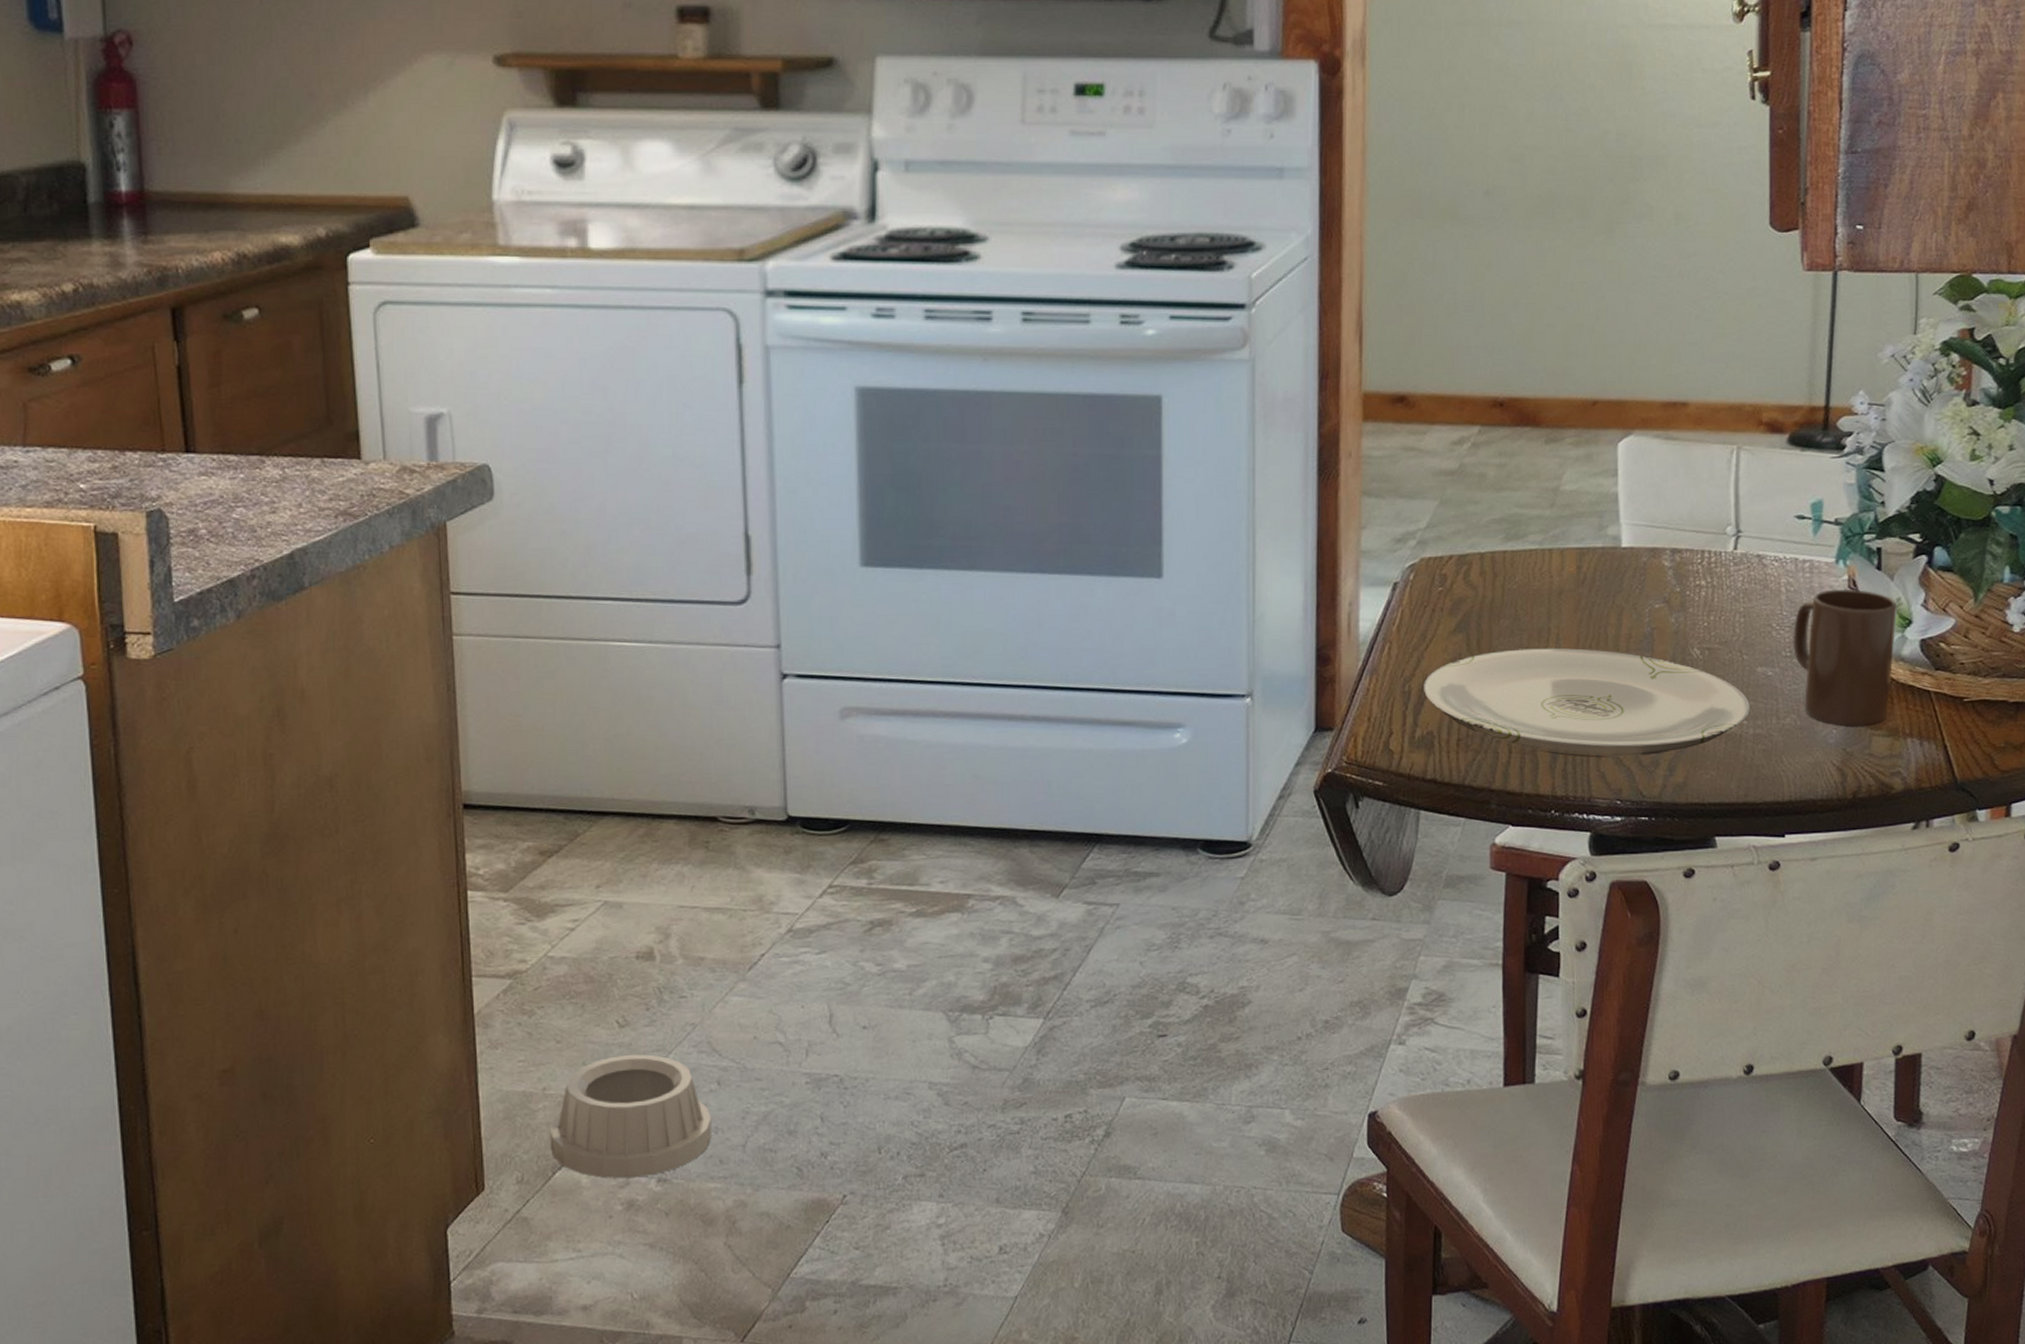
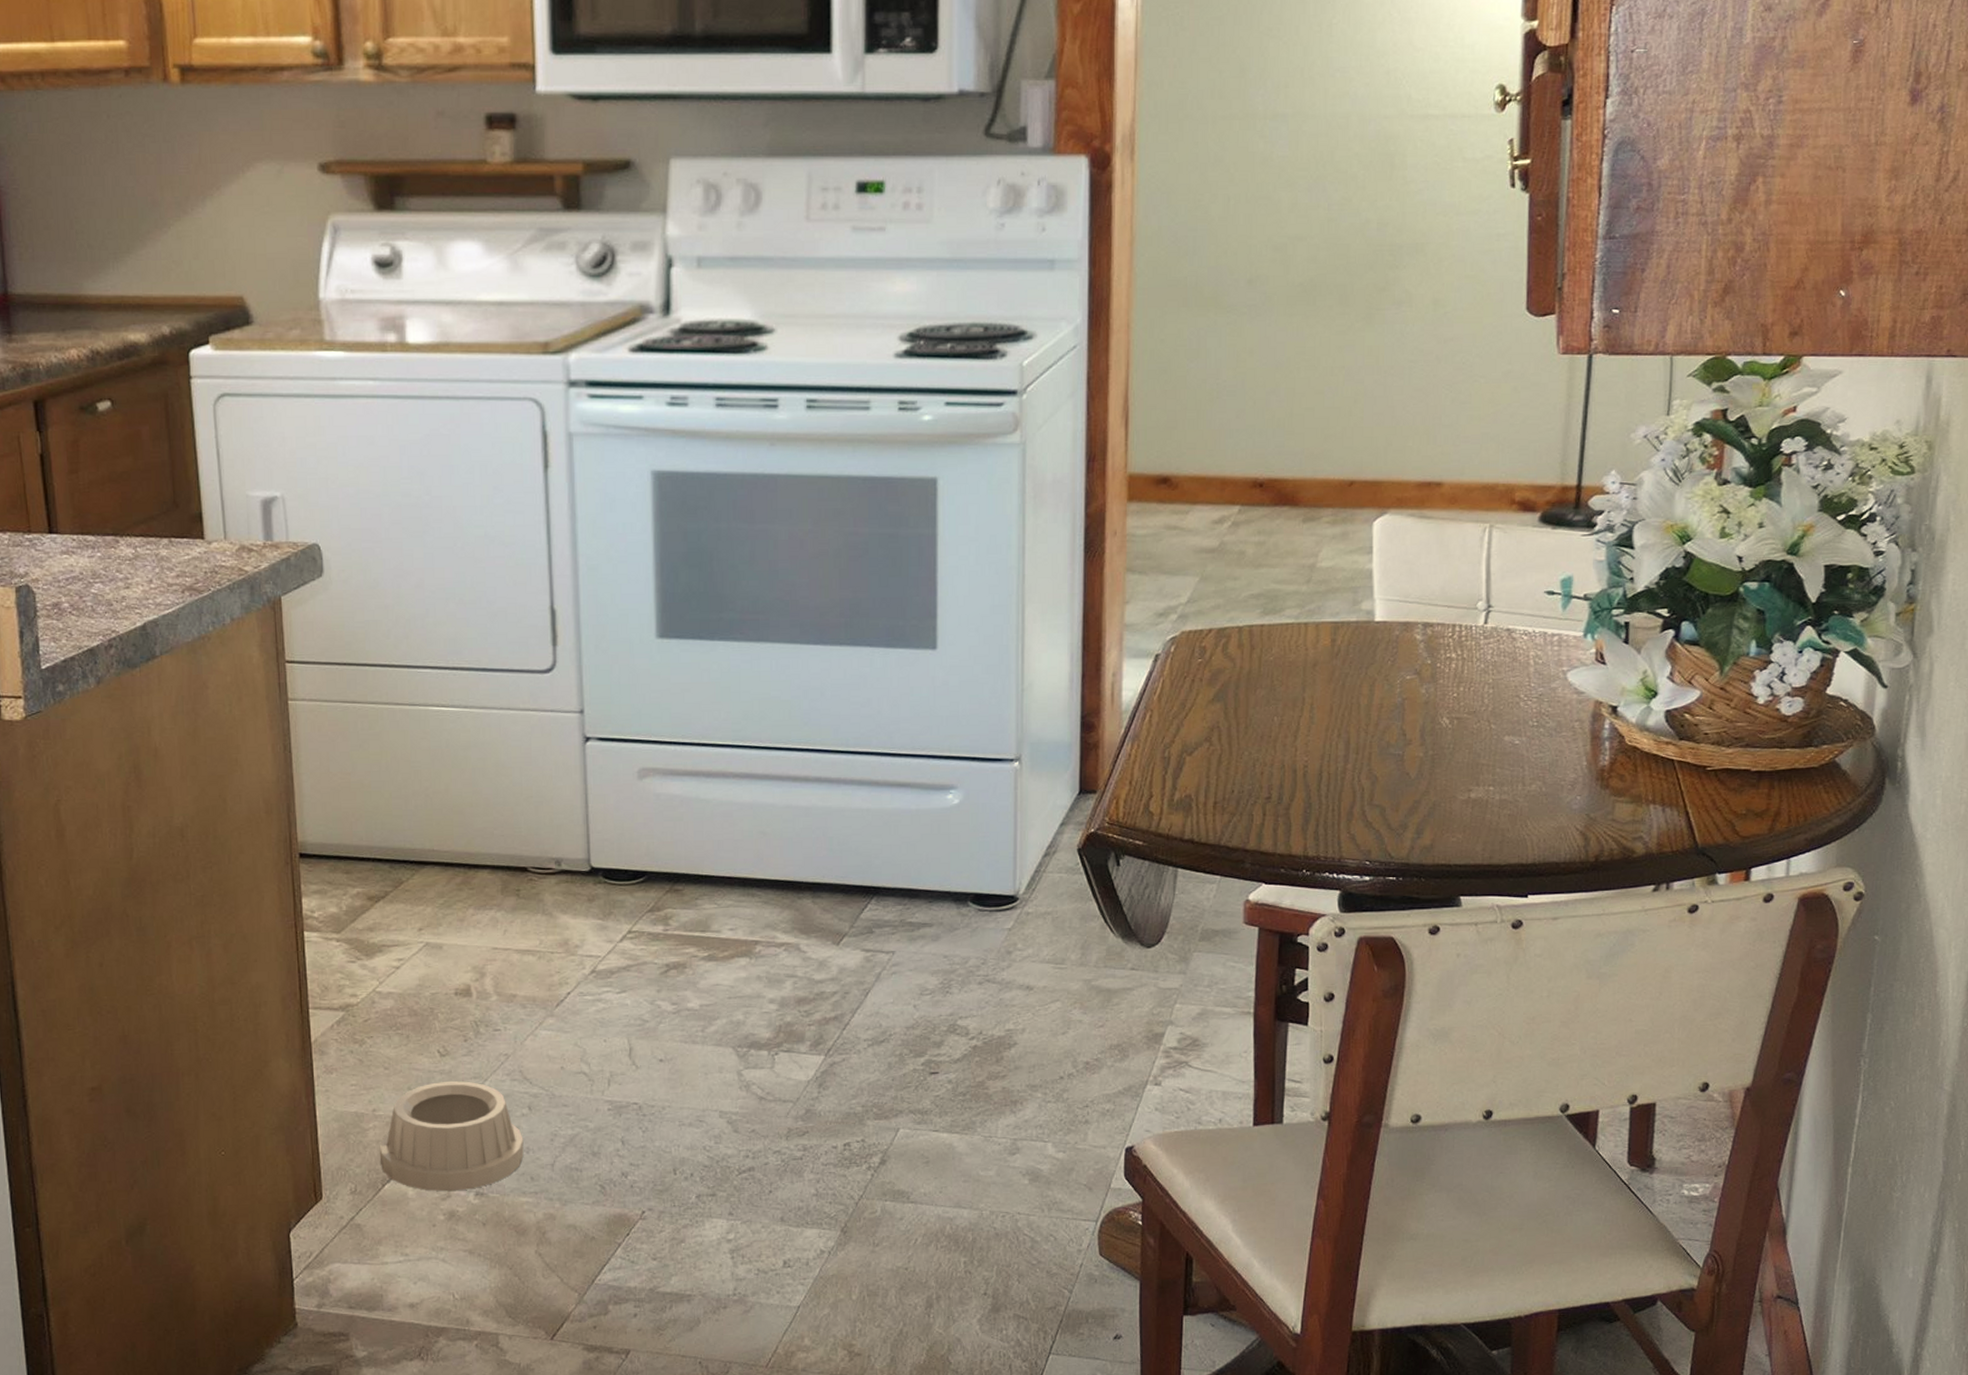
plate: present [1423,647,1750,758] -> none [1182,716,1496,821]
cup: present [1792,589,1898,727] -> none [1540,661,1644,793]

